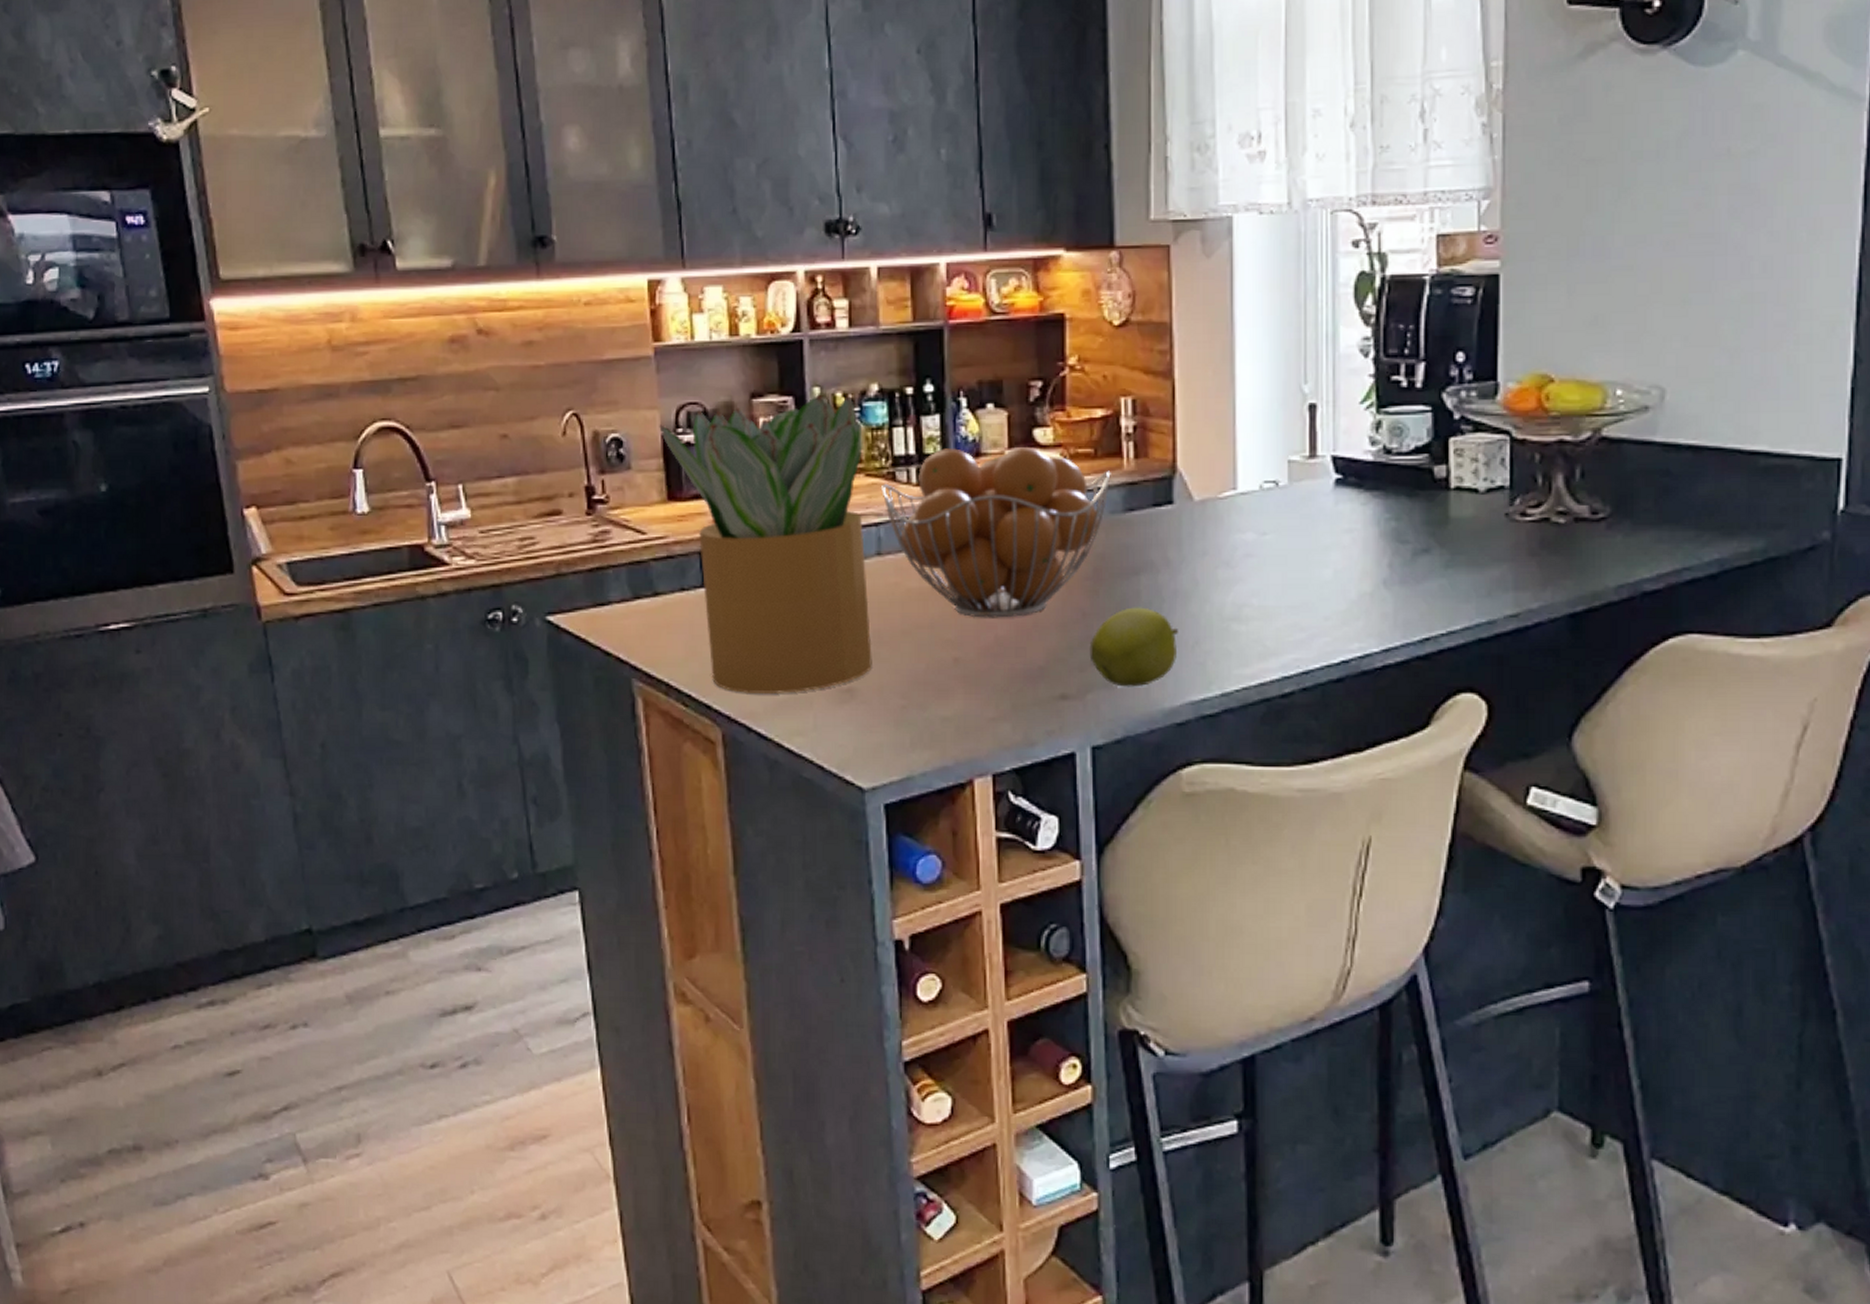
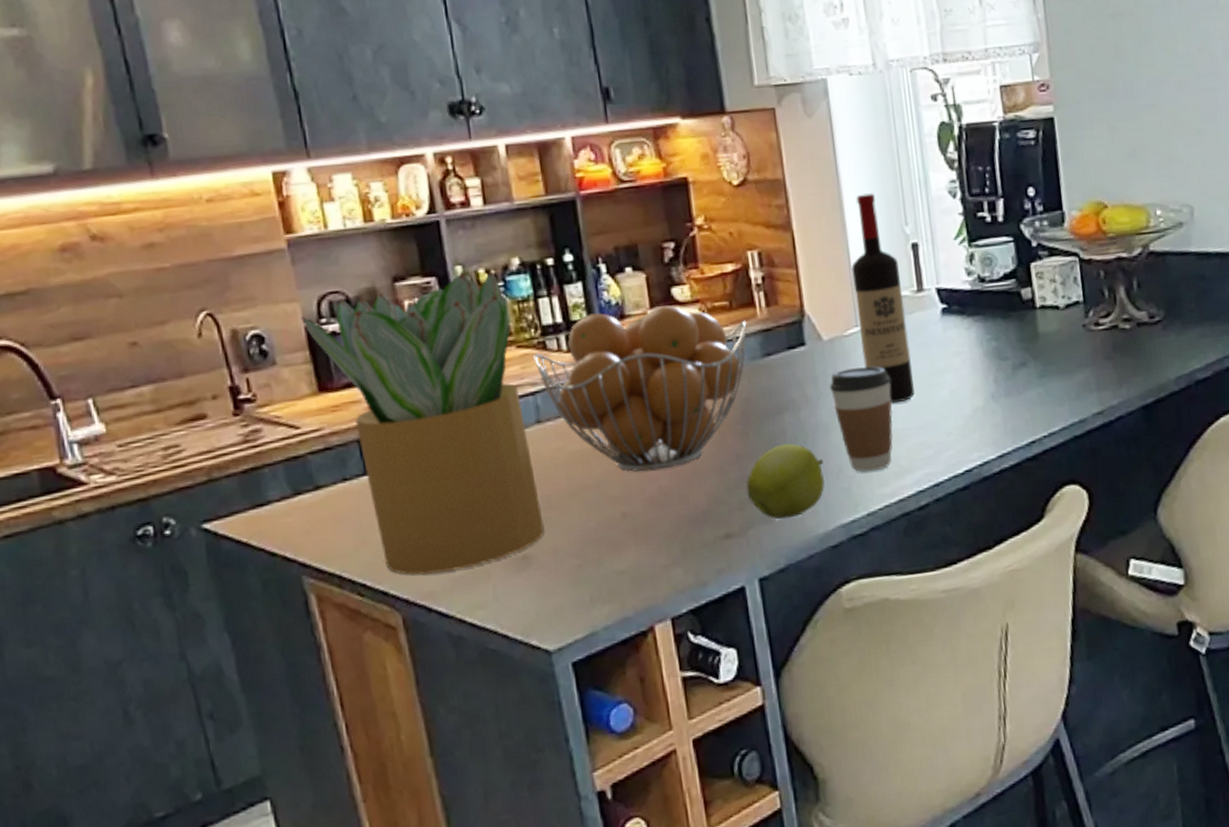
coffee cup: none [1194,534,1266,649] -> present [829,366,893,473]
wine bottle: none [1234,345,1293,578] -> present [851,193,915,404]

